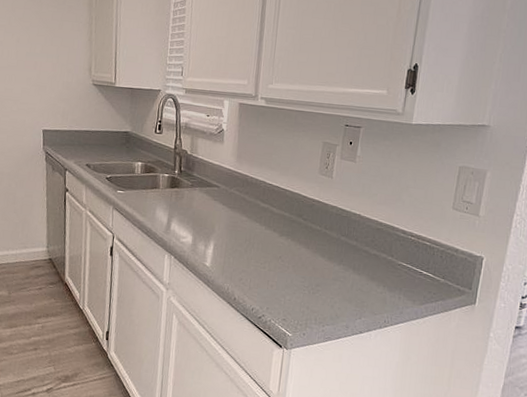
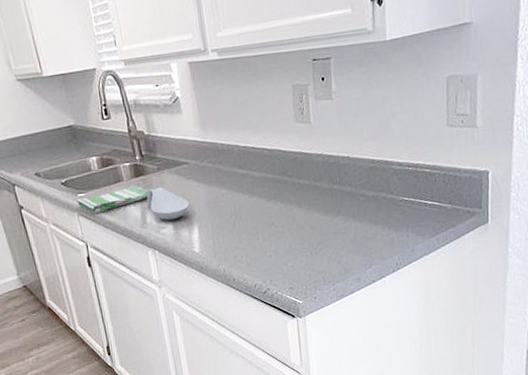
dish towel: none [115,194,180,211] -> present [76,185,150,214]
spoon rest: none [174,201,212,233] -> present [146,187,190,221]

